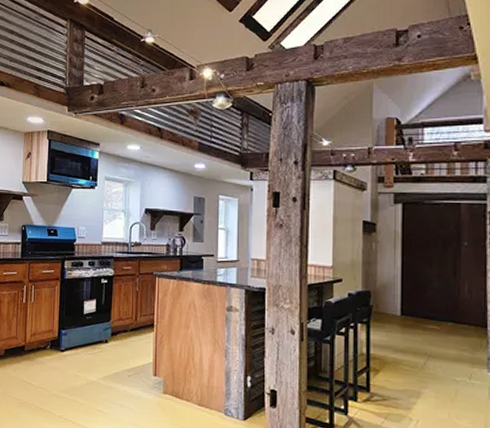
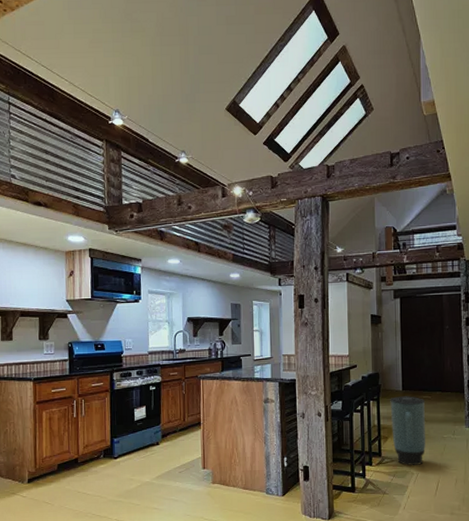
trash can: none [384,322,432,410] -> present [390,396,426,465]

